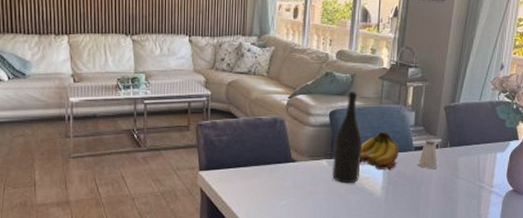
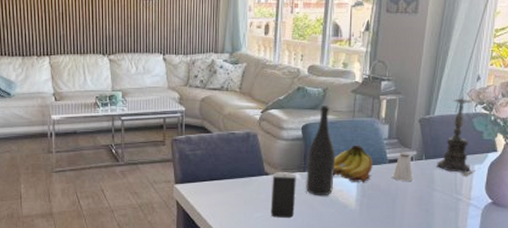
smartphone: none [296,159,323,207] -> present [270,172,296,219]
candle holder: none [461,76,502,165] -> present [437,88,480,177]

